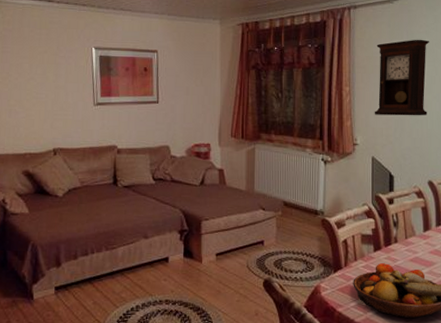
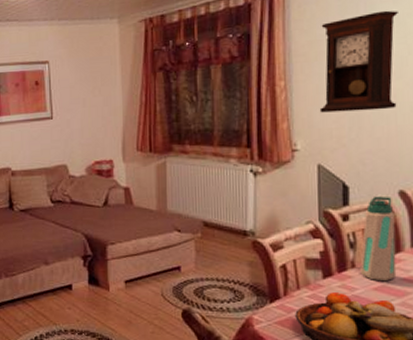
water bottle: none [401,184,426,253] -> present [360,196,397,281]

